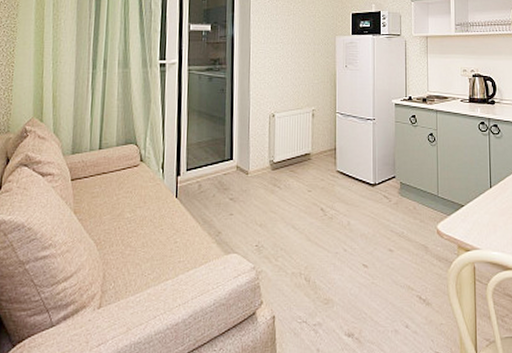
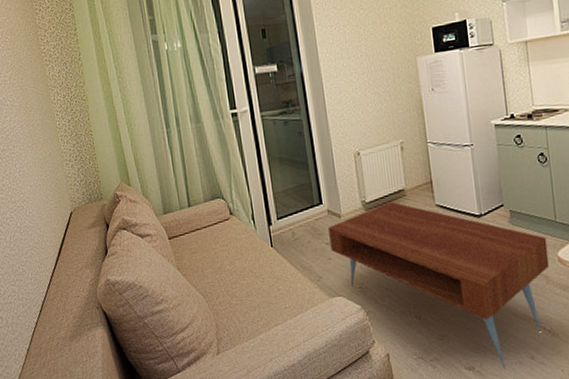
coffee table: none [234,164,429,338] -> present [328,202,550,370]

